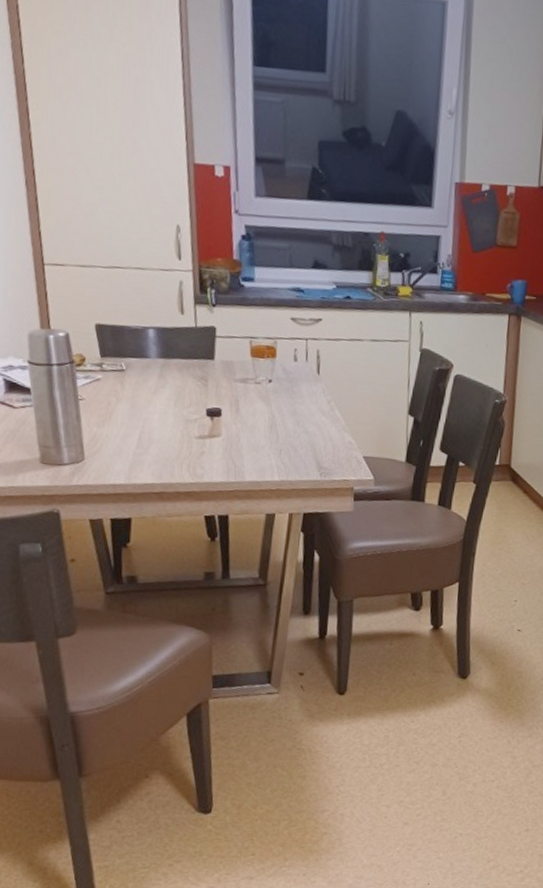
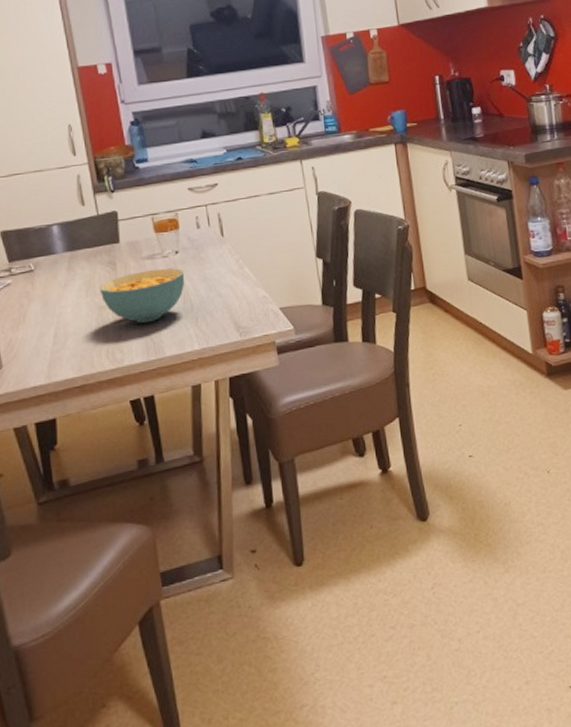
cereal bowl: none [188,393,275,445] -> present [99,267,185,324]

